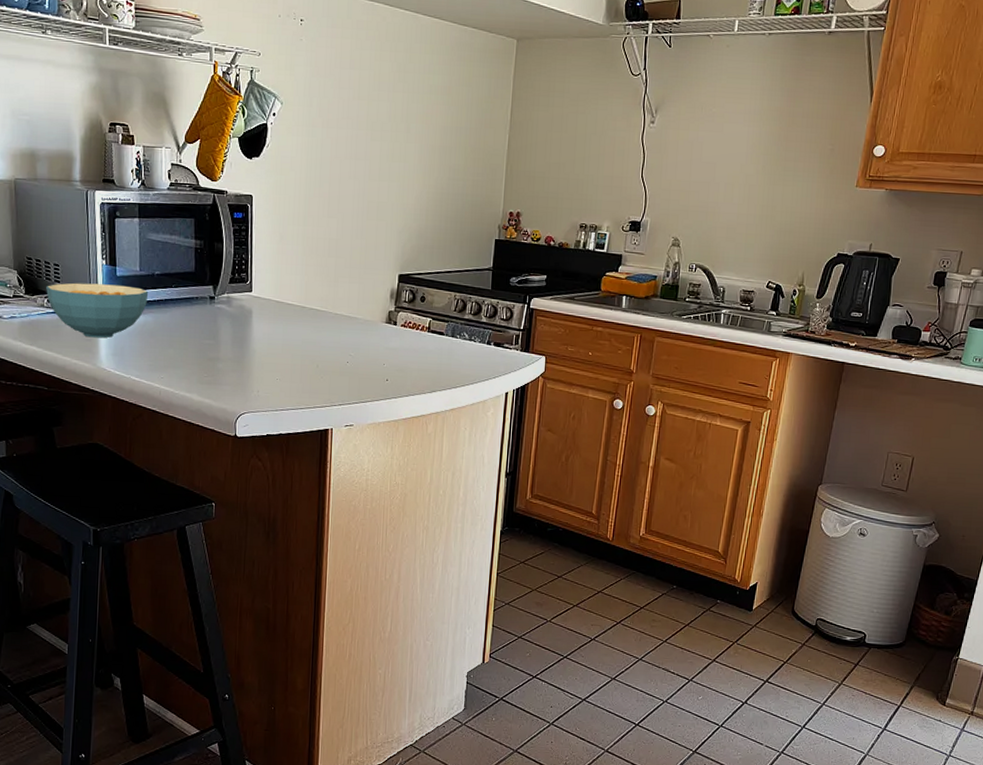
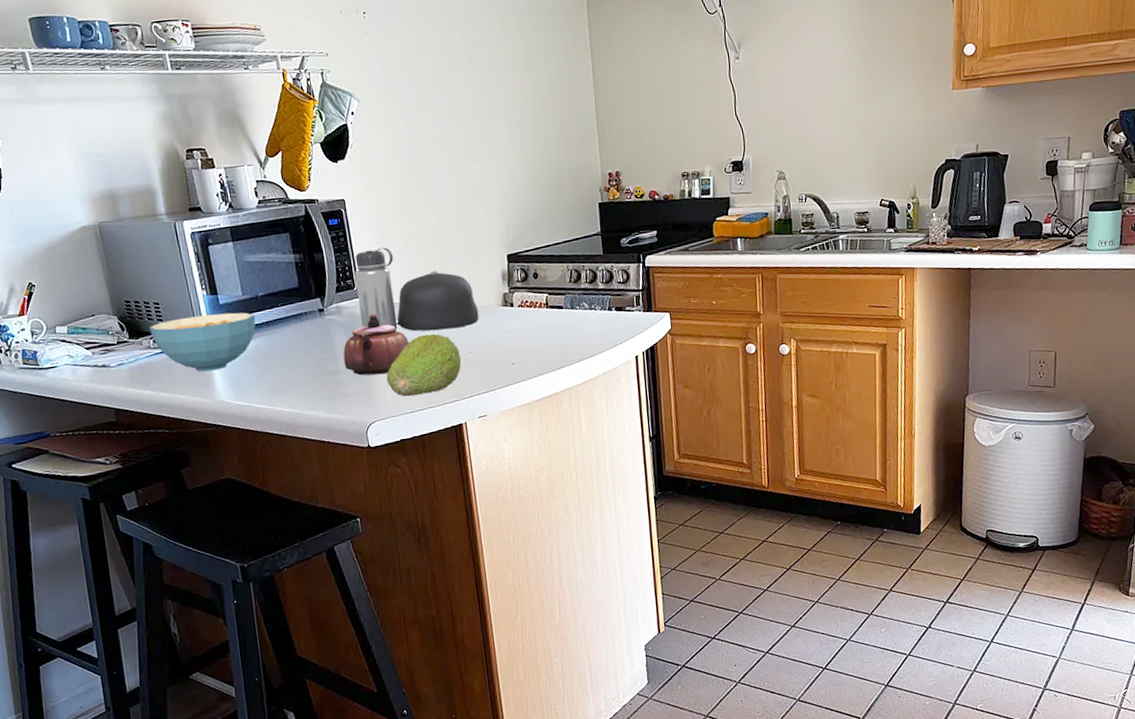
teapot: none [225,309,291,369] -> present [343,313,409,376]
water bottle: none [249,247,363,337] -> present [354,247,479,332]
fruit: none [263,337,338,395] -> present [386,333,462,397]

